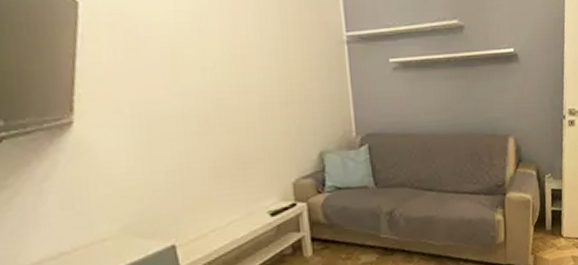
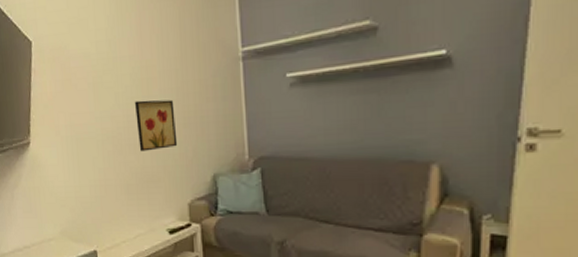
wall art: none [225,77,279,131] -> present [134,99,178,152]

